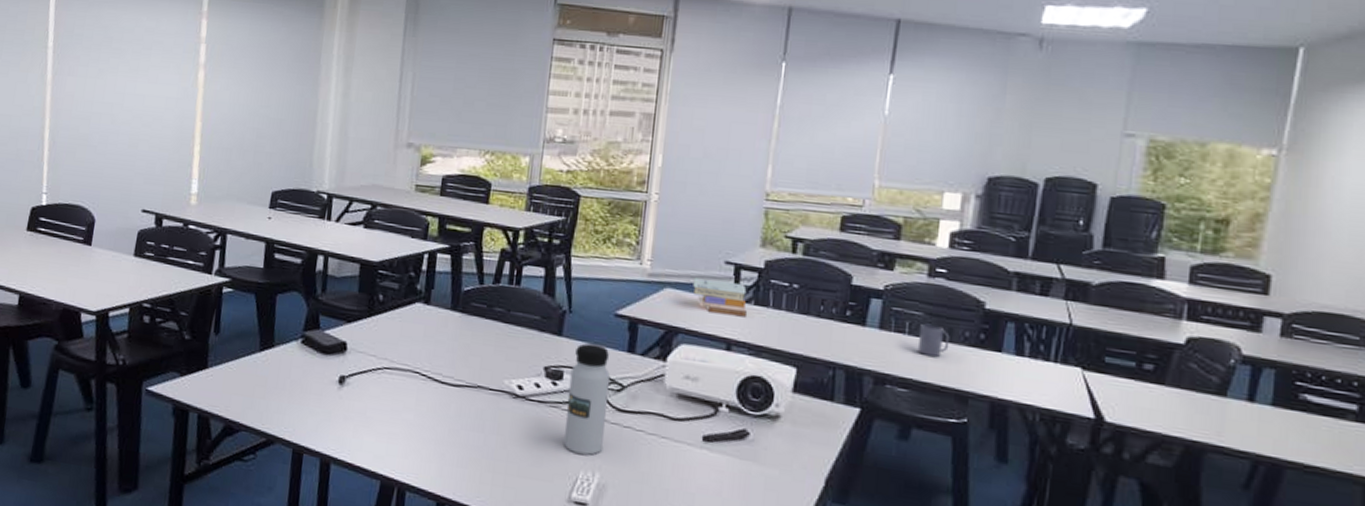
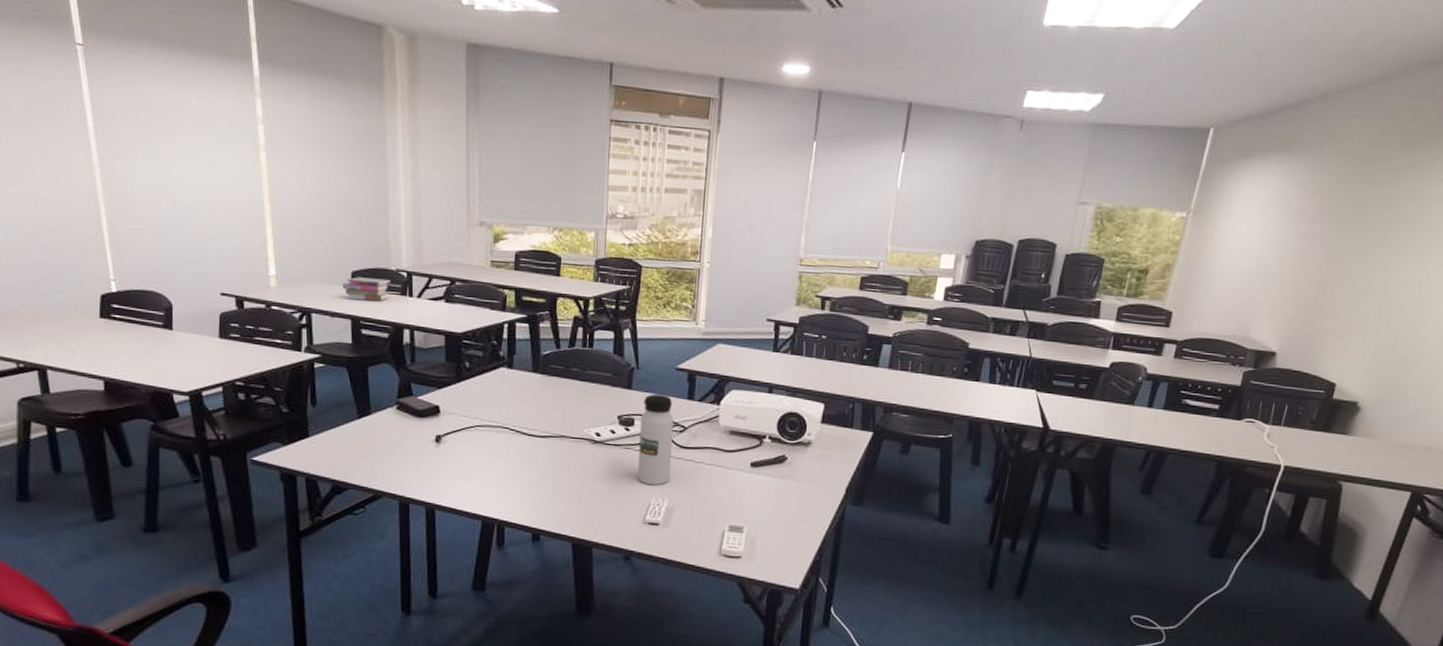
books: none [261,197,310,225] -> present [343,277,391,302]
books: present [693,277,747,318] -> none [740,334,785,365]
mug: present [917,323,950,358] -> none [917,362,942,389]

